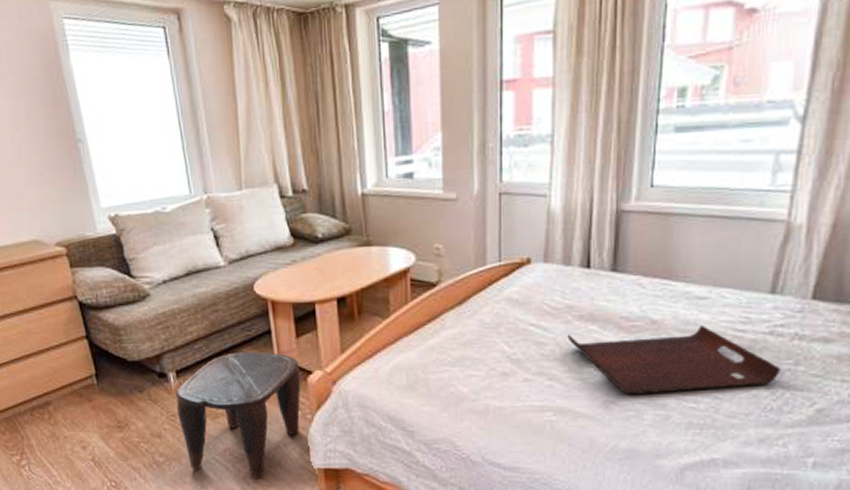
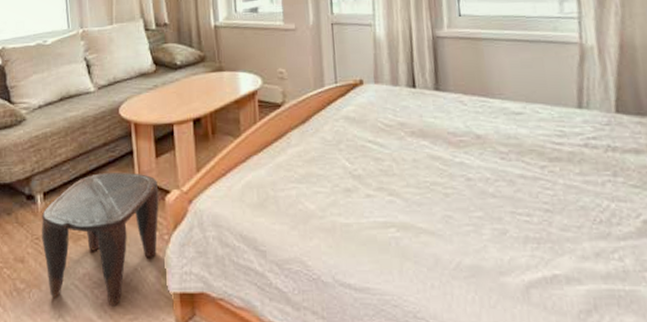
serving tray: present [567,325,781,396] -> none [402,139,602,210]

